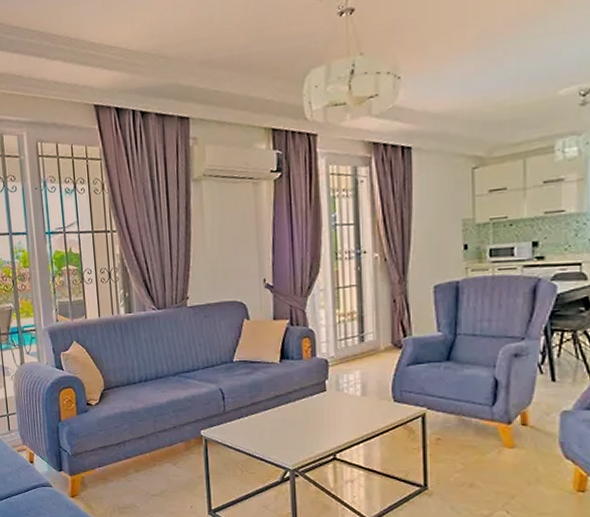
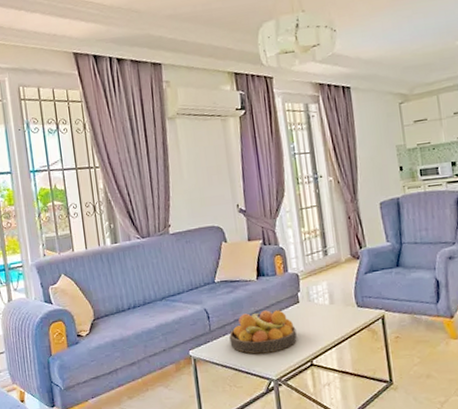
fruit bowl: none [245,396,320,441] -> present [229,310,297,354]

